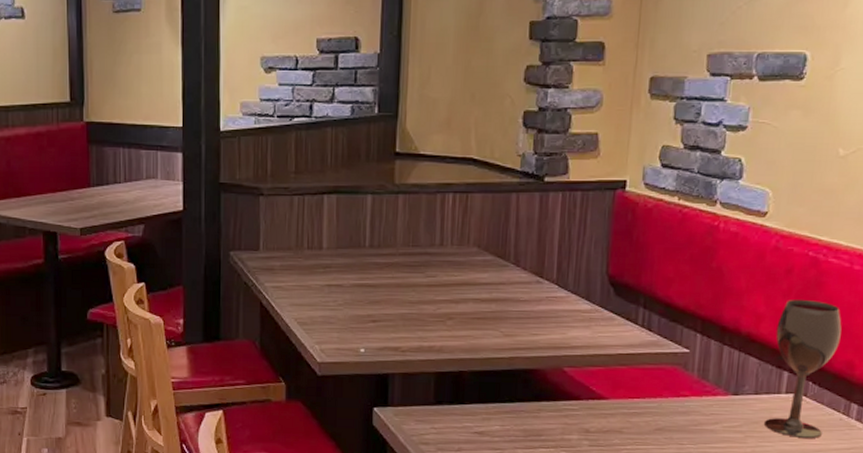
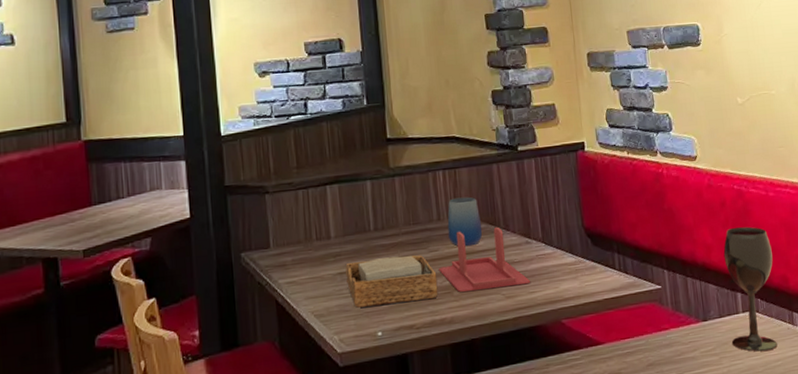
napkin holder: none [334,275,431,325] -> present [345,255,439,308]
napkin holder: none [434,259,534,326] -> present [439,226,530,293]
cup: none [449,224,489,277] -> present [447,196,483,247]

